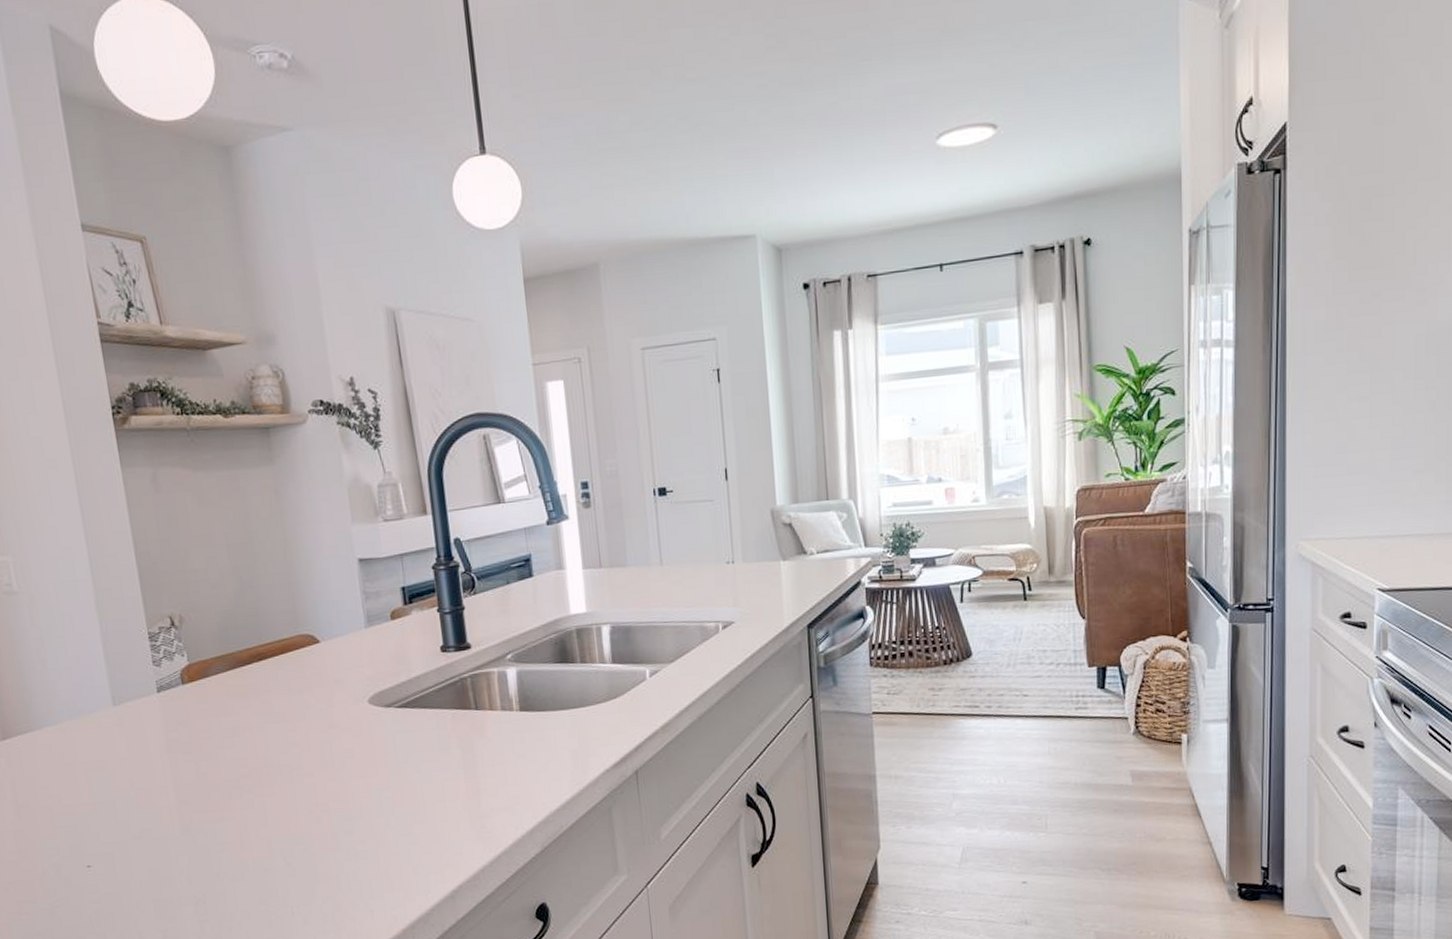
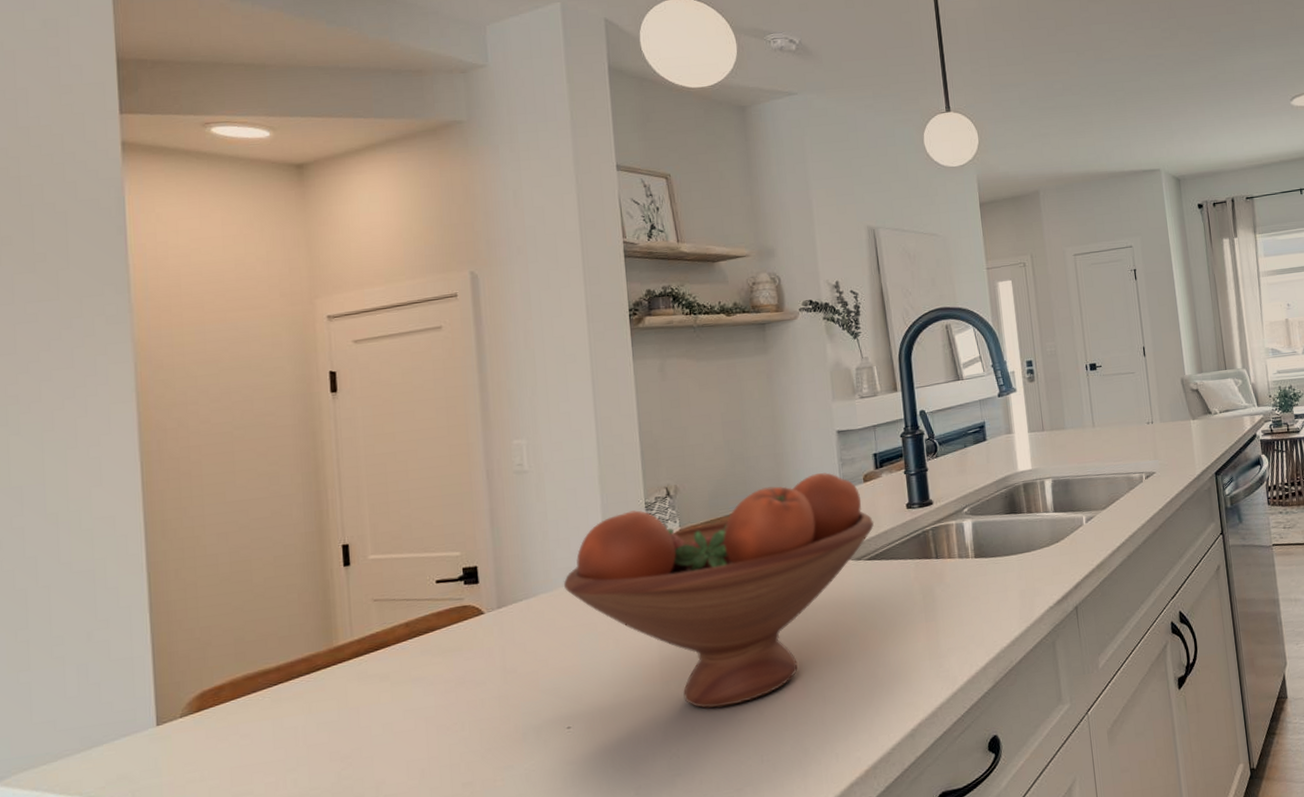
fruit bowl: none [68,607,405,856] -> present [563,472,875,708]

